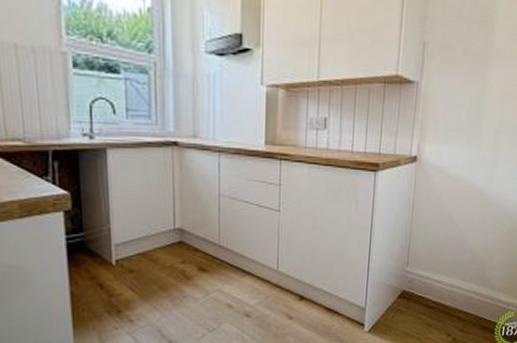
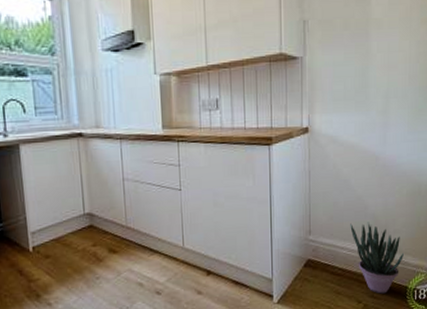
potted plant: none [448,257,497,329] -> present [350,222,404,294]

